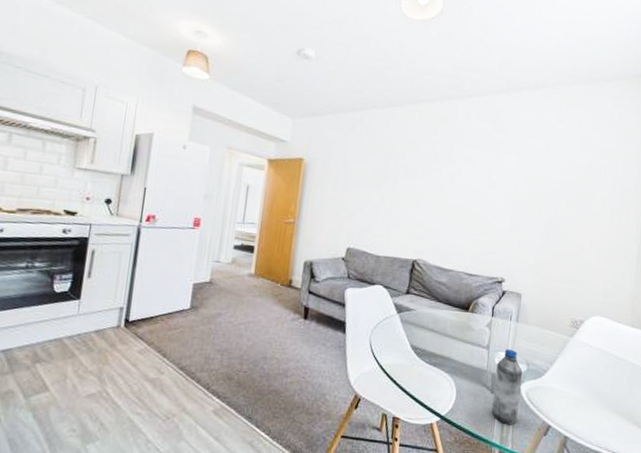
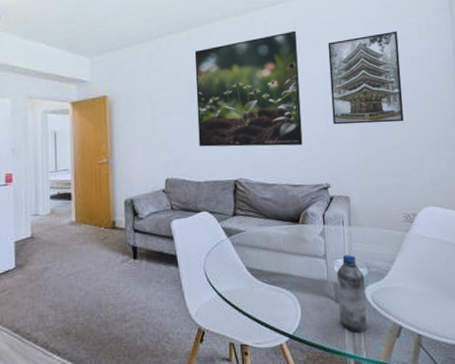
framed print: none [384,124,498,238] -> present [194,30,303,147]
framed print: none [518,140,596,231] -> present [327,31,404,125]

